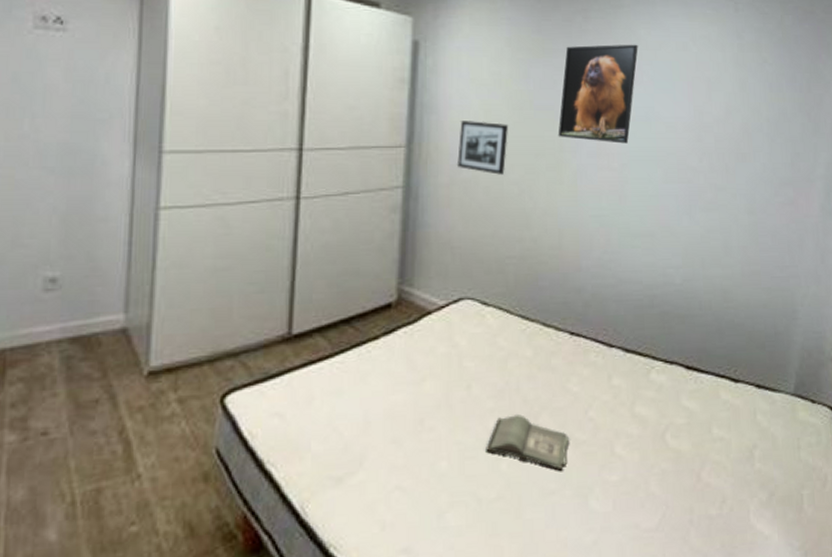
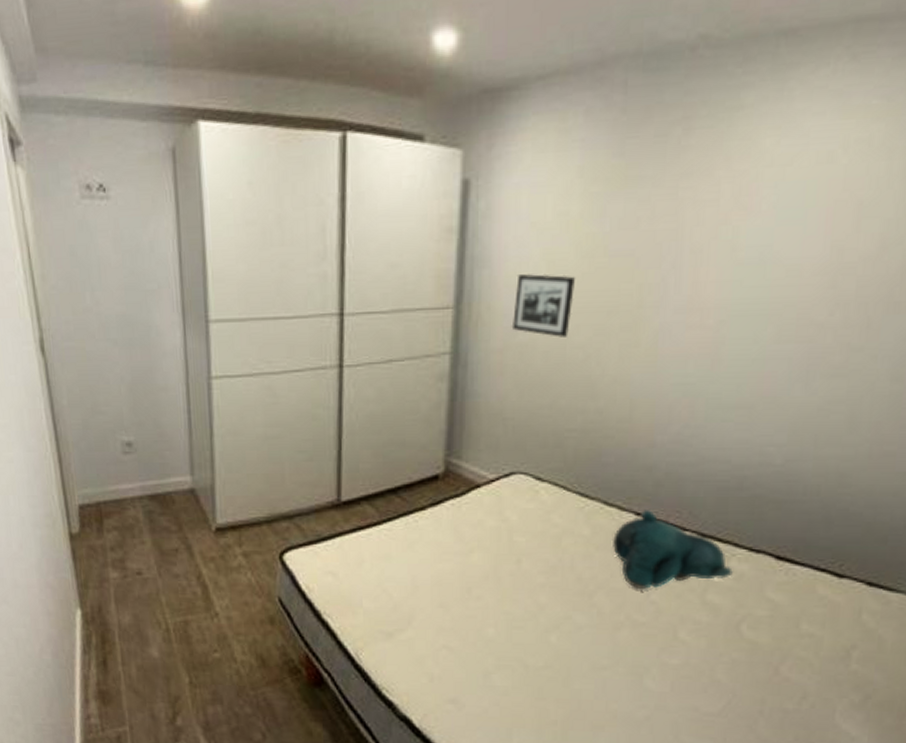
hardback book: present [486,414,570,471] -> none [535,591,627,649]
teddy bear: none [551,329,654,408] -> present [611,510,733,590]
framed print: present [558,44,638,144] -> none [637,160,760,295]

